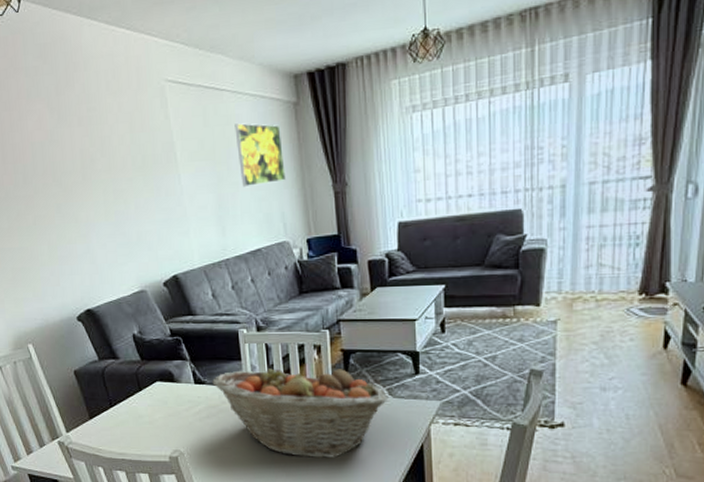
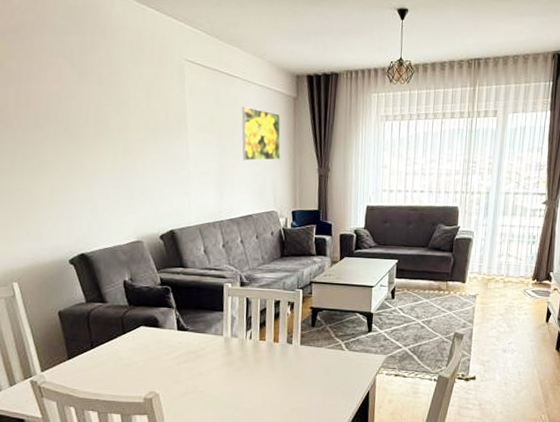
fruit basket: present [212,364,387,458] -> none [194,318,344,402]

